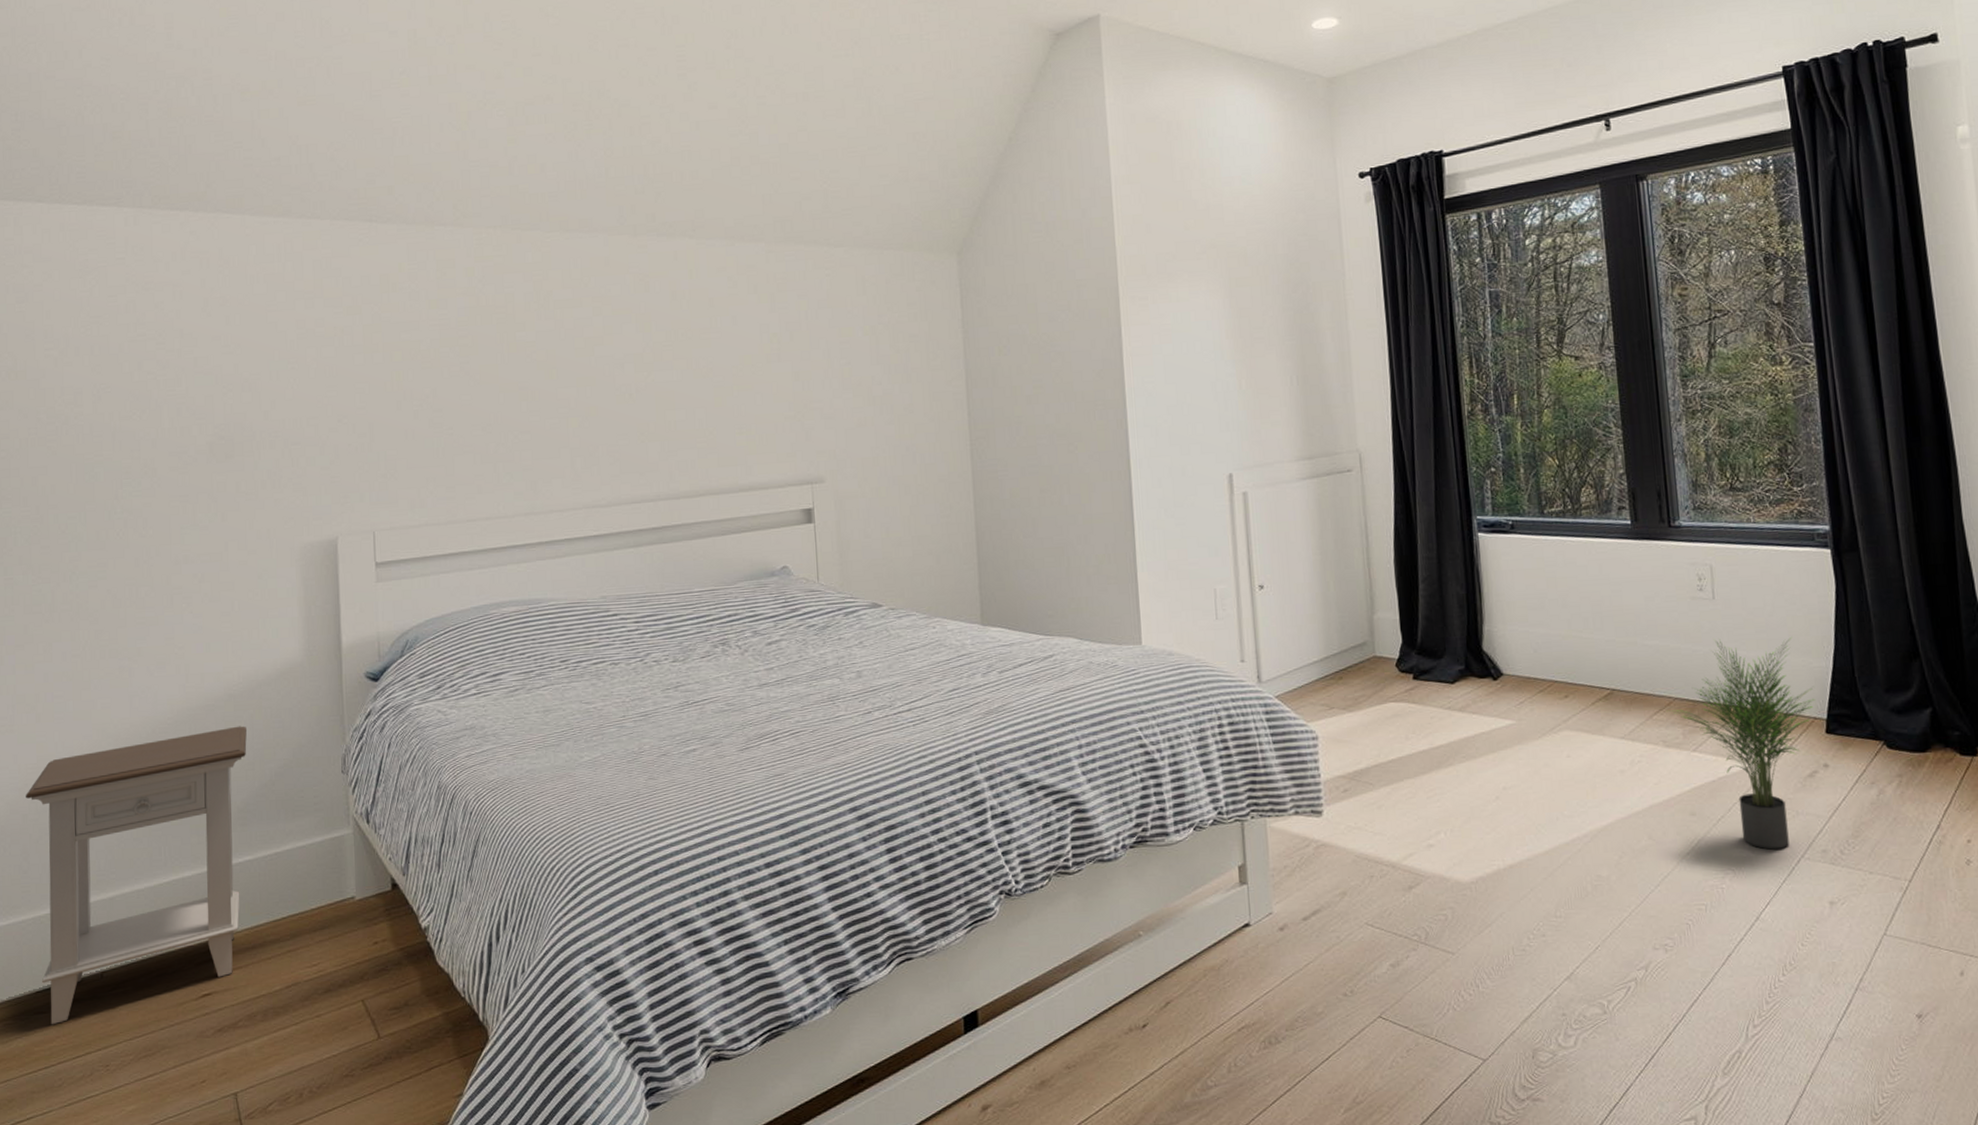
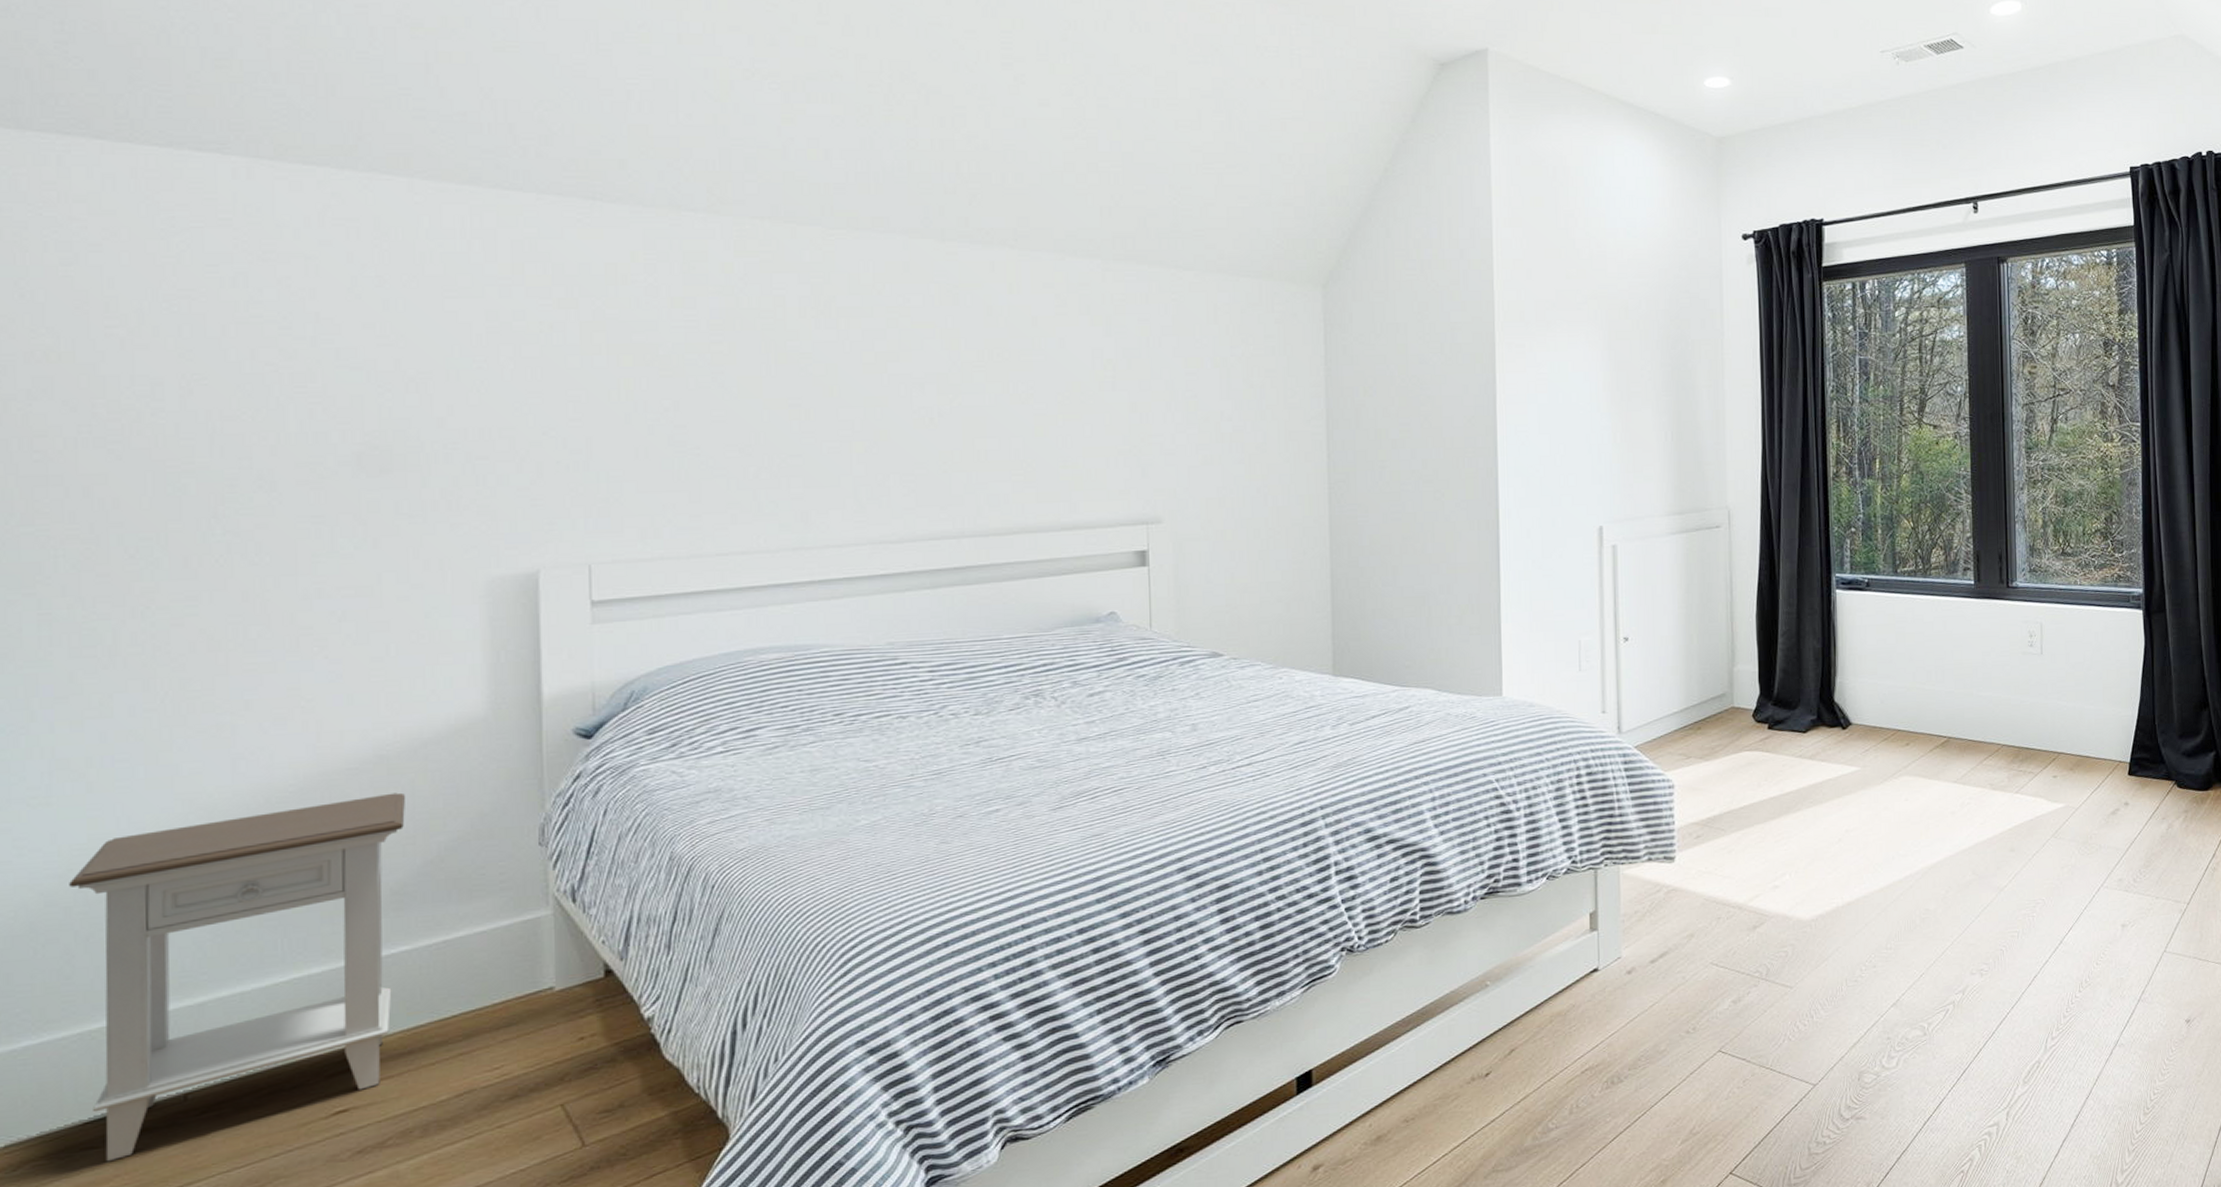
potted plant: present [1669,637,1815,850] -> none [1997,689,2121,880]

